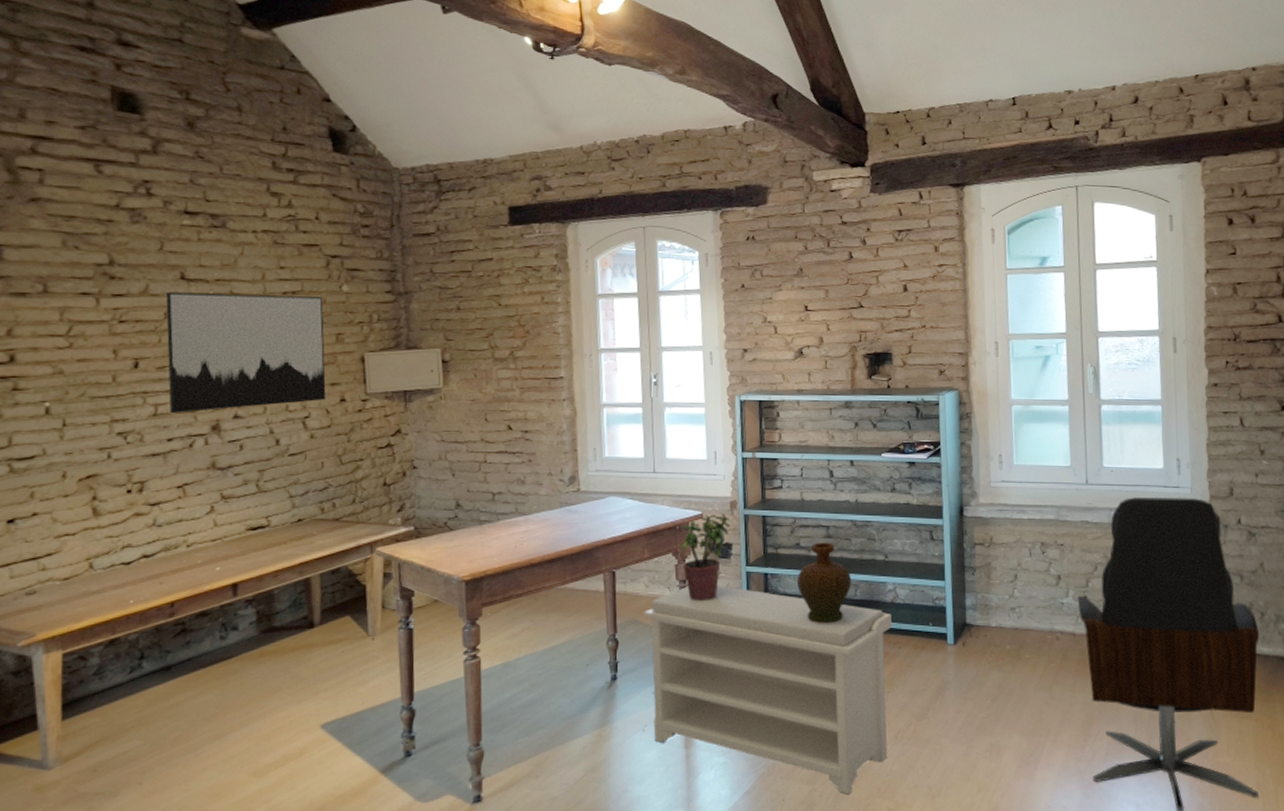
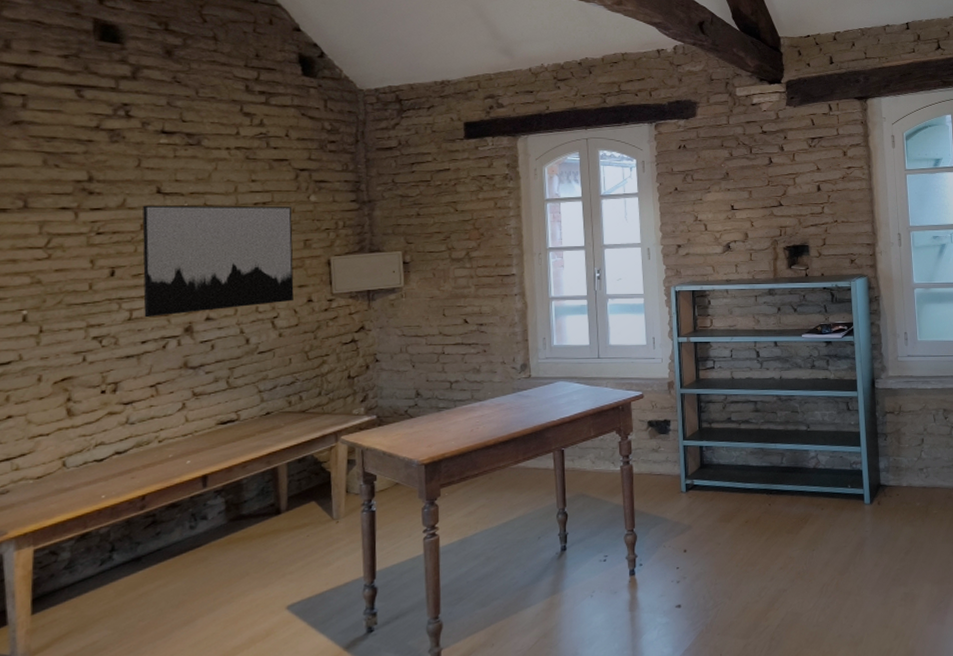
bench: present [643,585,893,794] -> none [590,458,815,646]
potted plant: present [682,513,730,601] -> none [624,392,668,474]
decorative vase: present [796,542,852,624] -> none [729,416,778,491]

